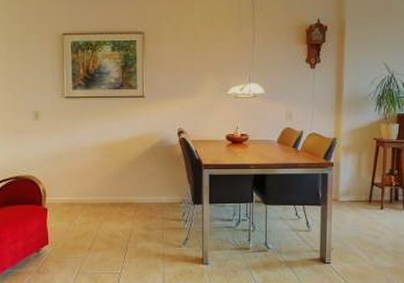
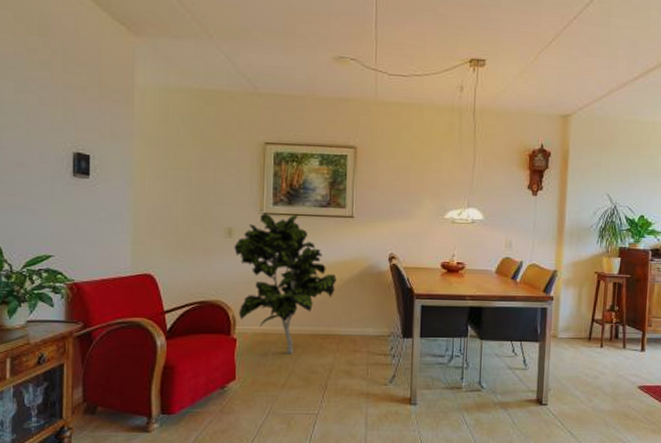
indoor plant: none [41,96,132,221] -> present [234,213,337,354]

